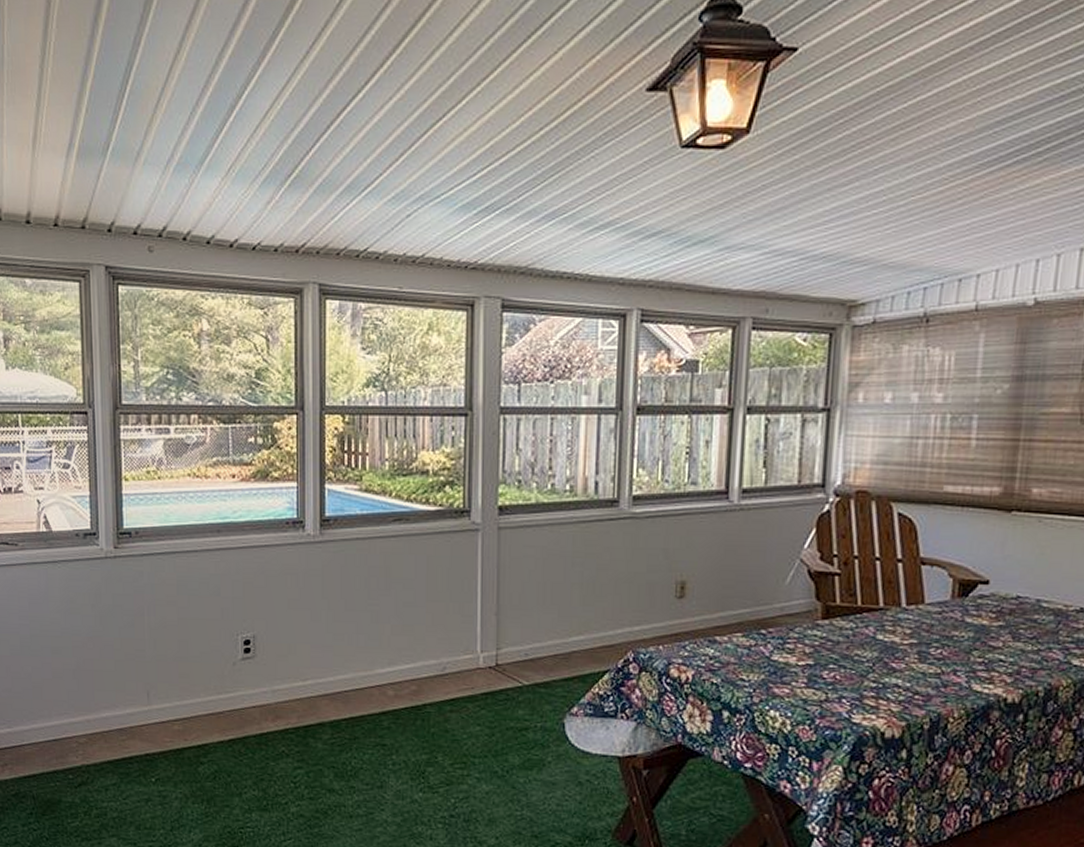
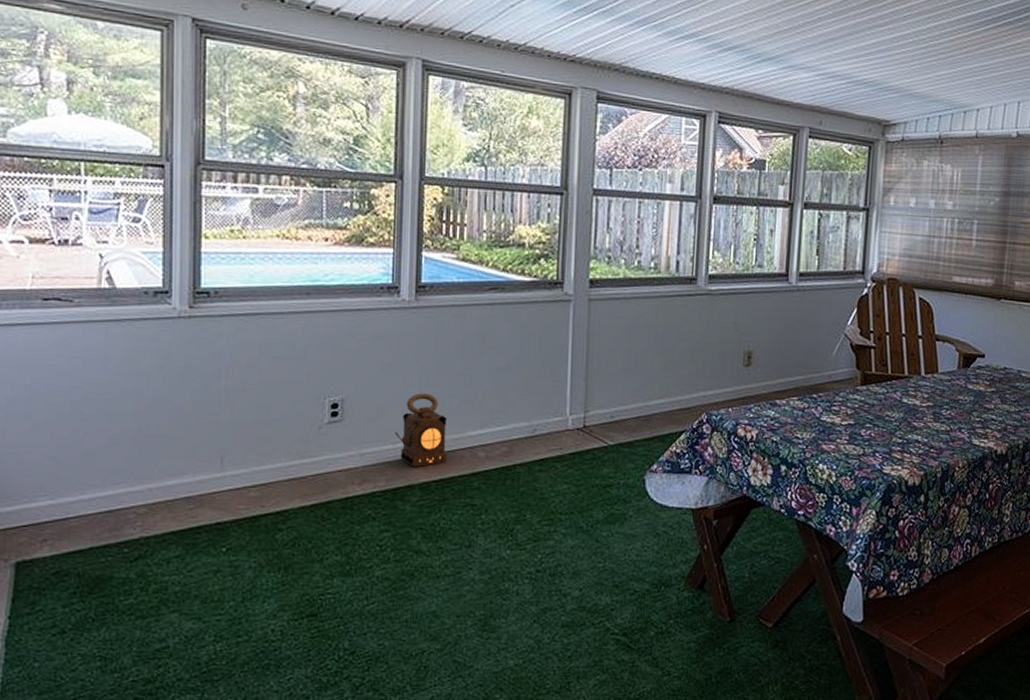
lantern: none [304,629,357,705] -> present [394,393,448,468]

